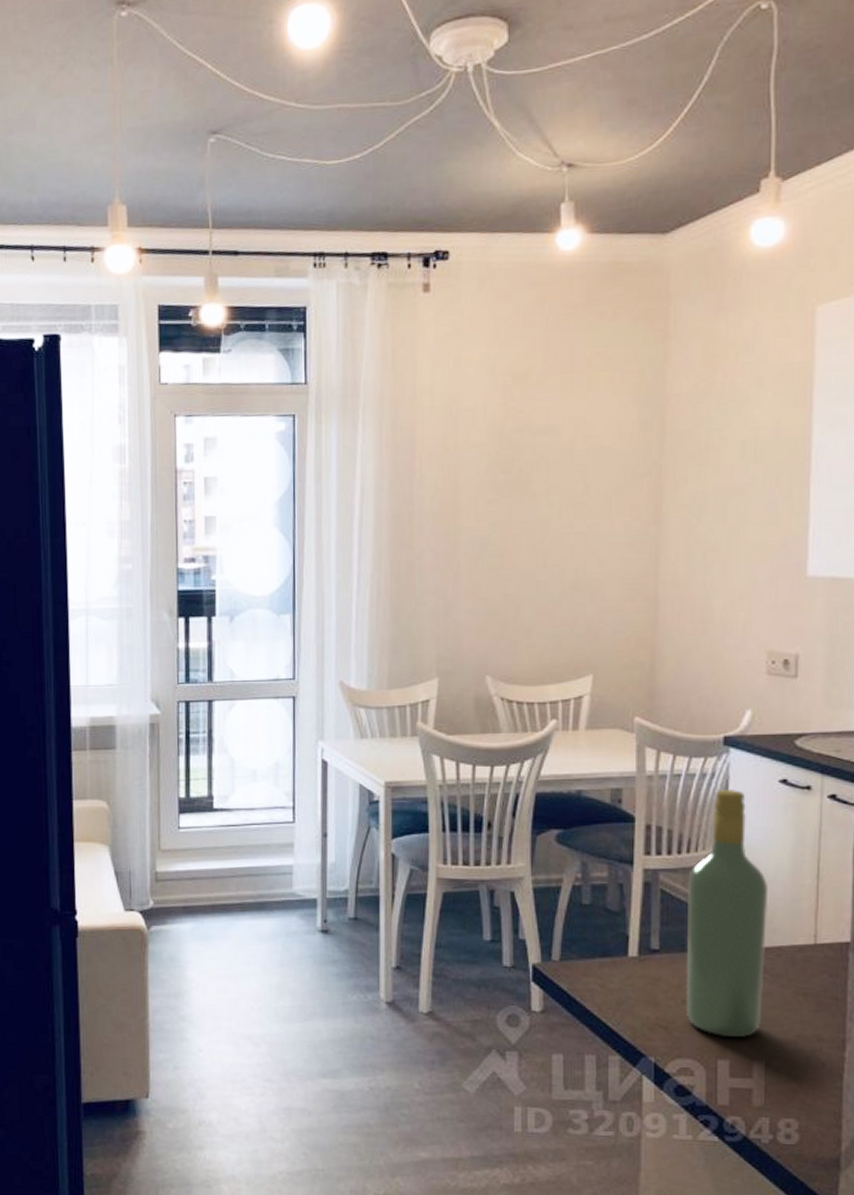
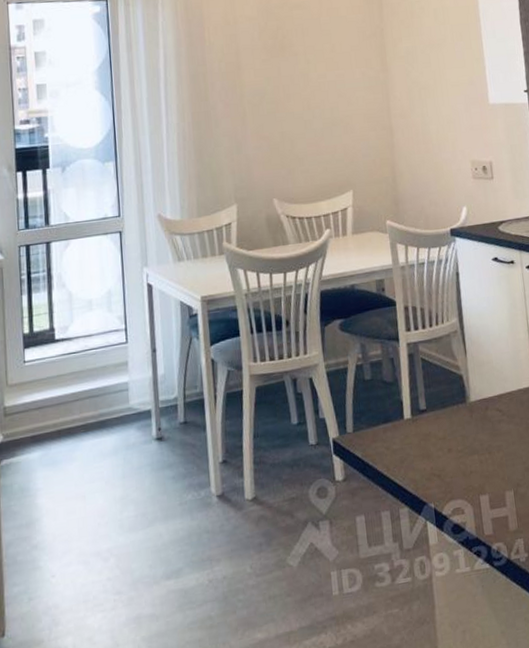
wine bottle: present [685,790,769,1037] -> none [439,270,506,475]

